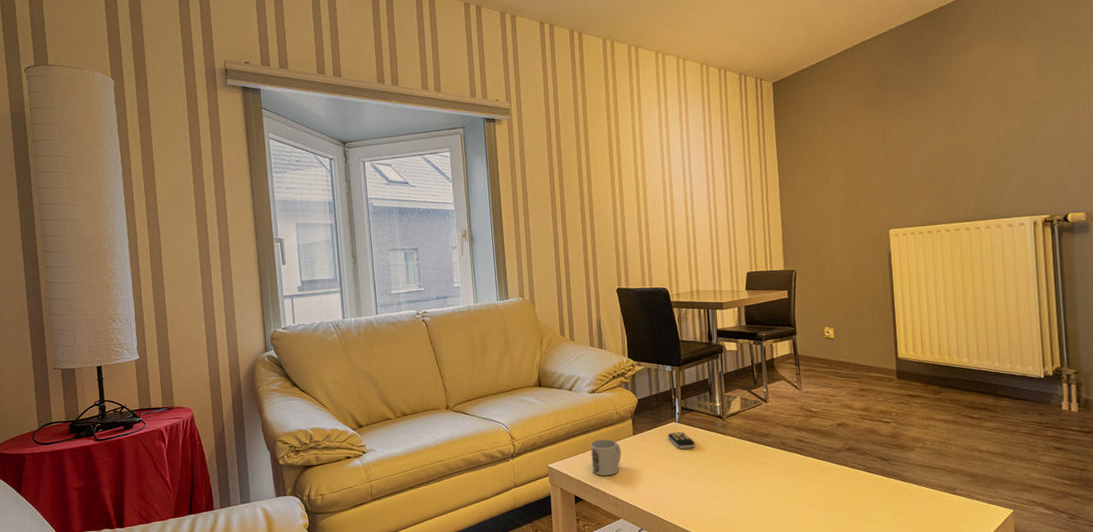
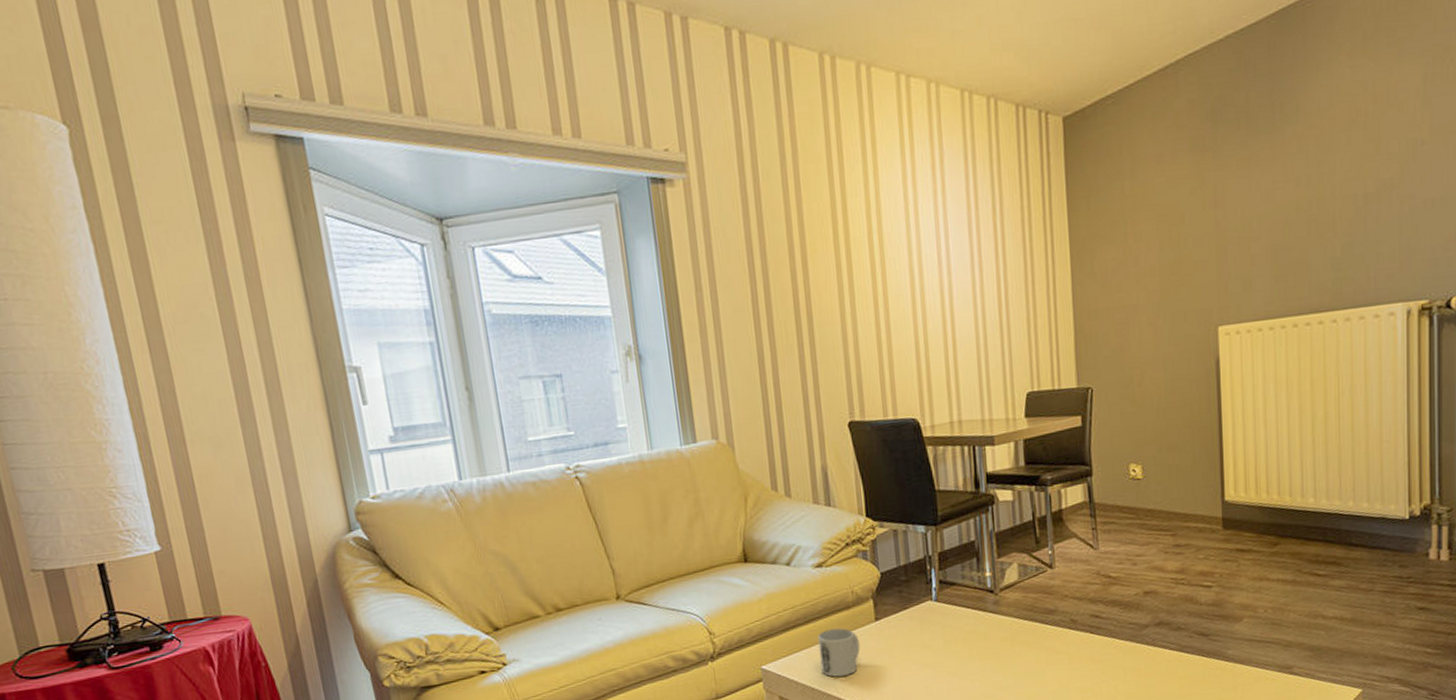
remote control: present [667,431,696,449] -> none [921,612,959,636]

